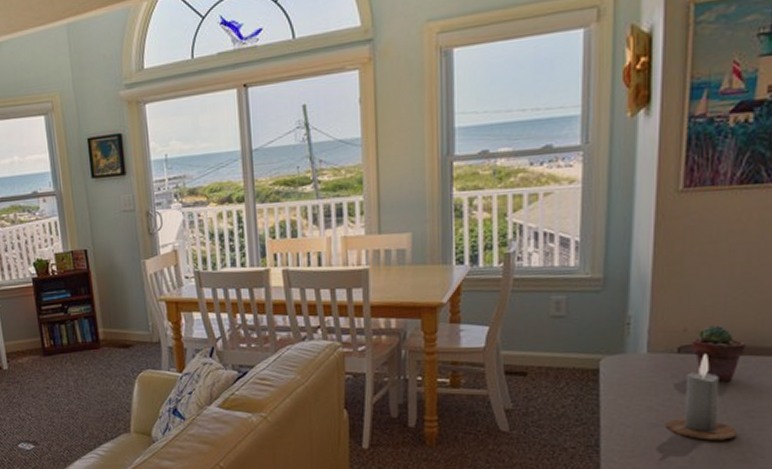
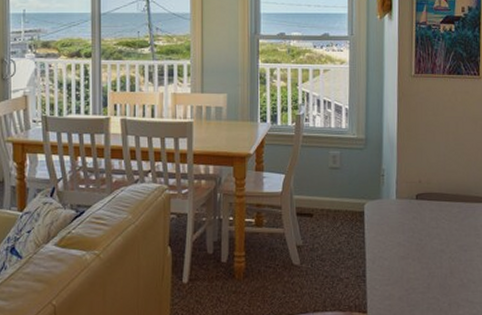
candle: present [664,354,737,440] -> none [409,200,457,270]
potted succulent: present [691,325,745,381] -> none [425,179,458,222]

